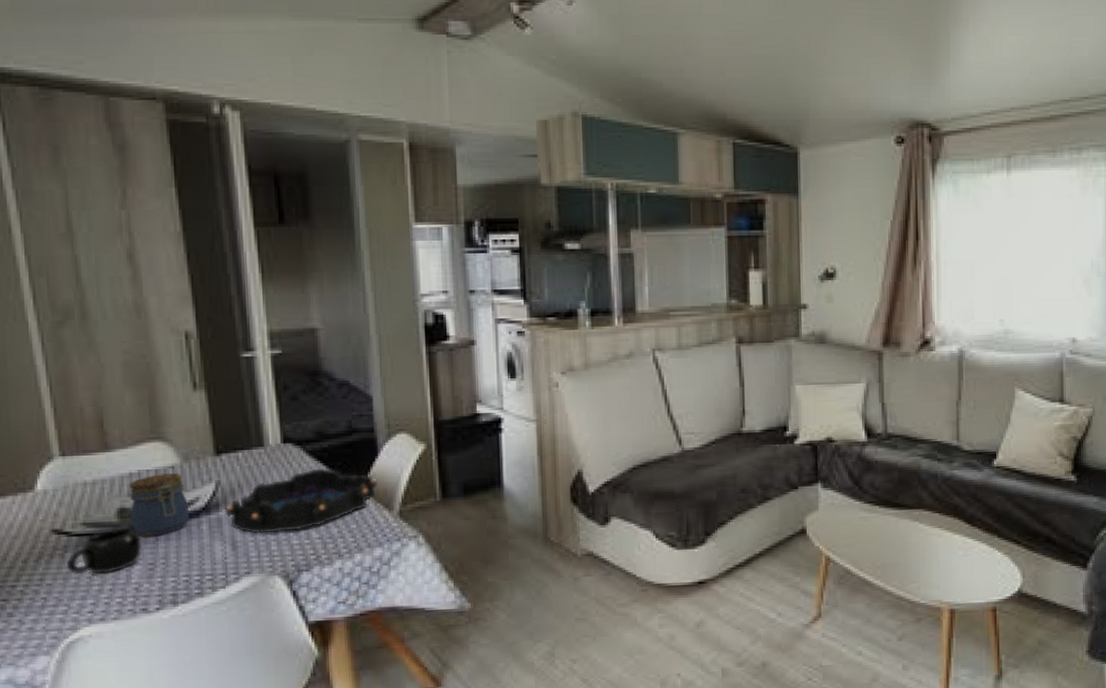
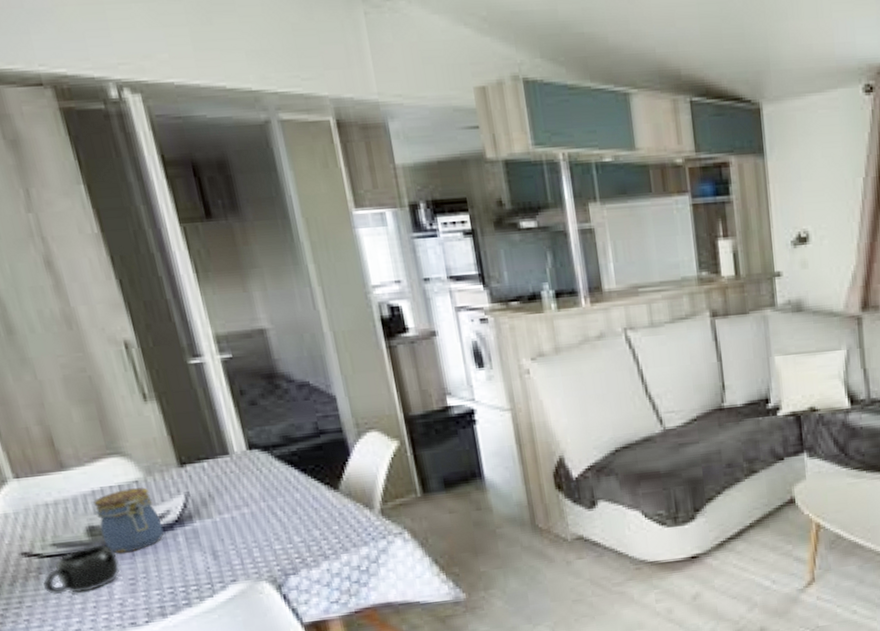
decorative bowl: present [225,468,377,534] -> none [200,472,354,542]

